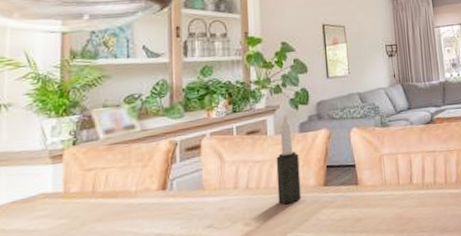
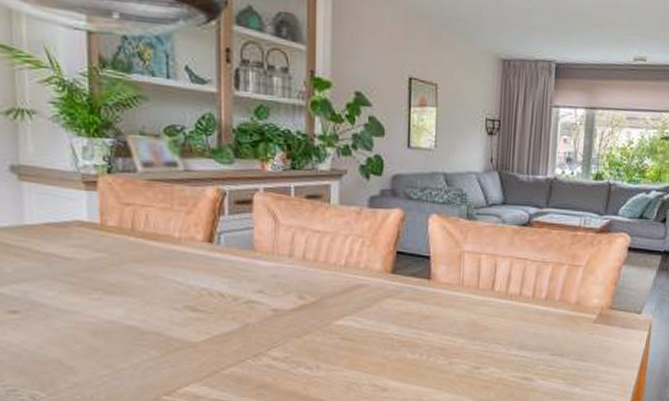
candle: present [276,114,302,205] -> none [338,183,366,285]

